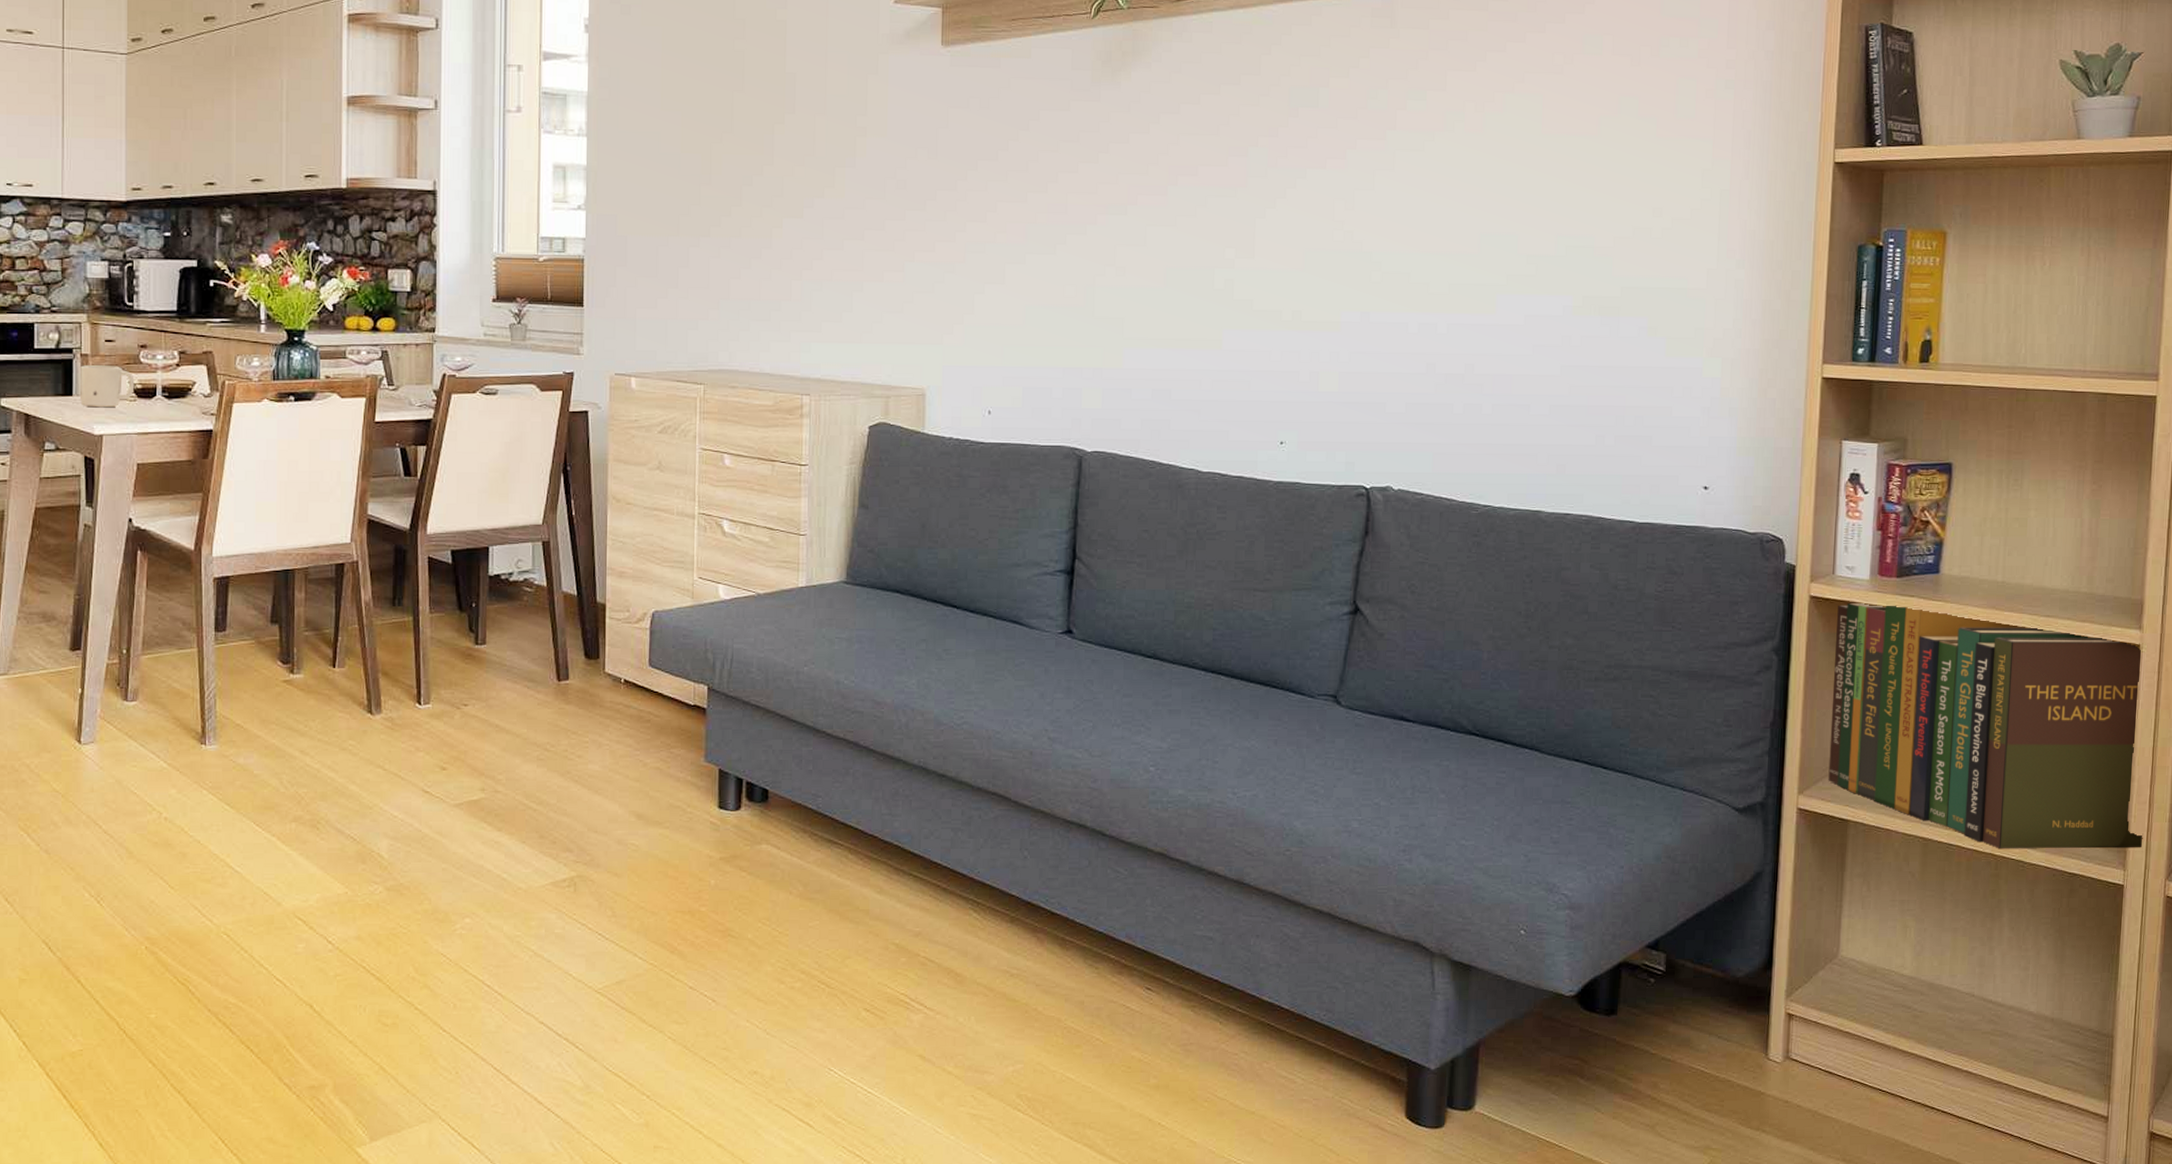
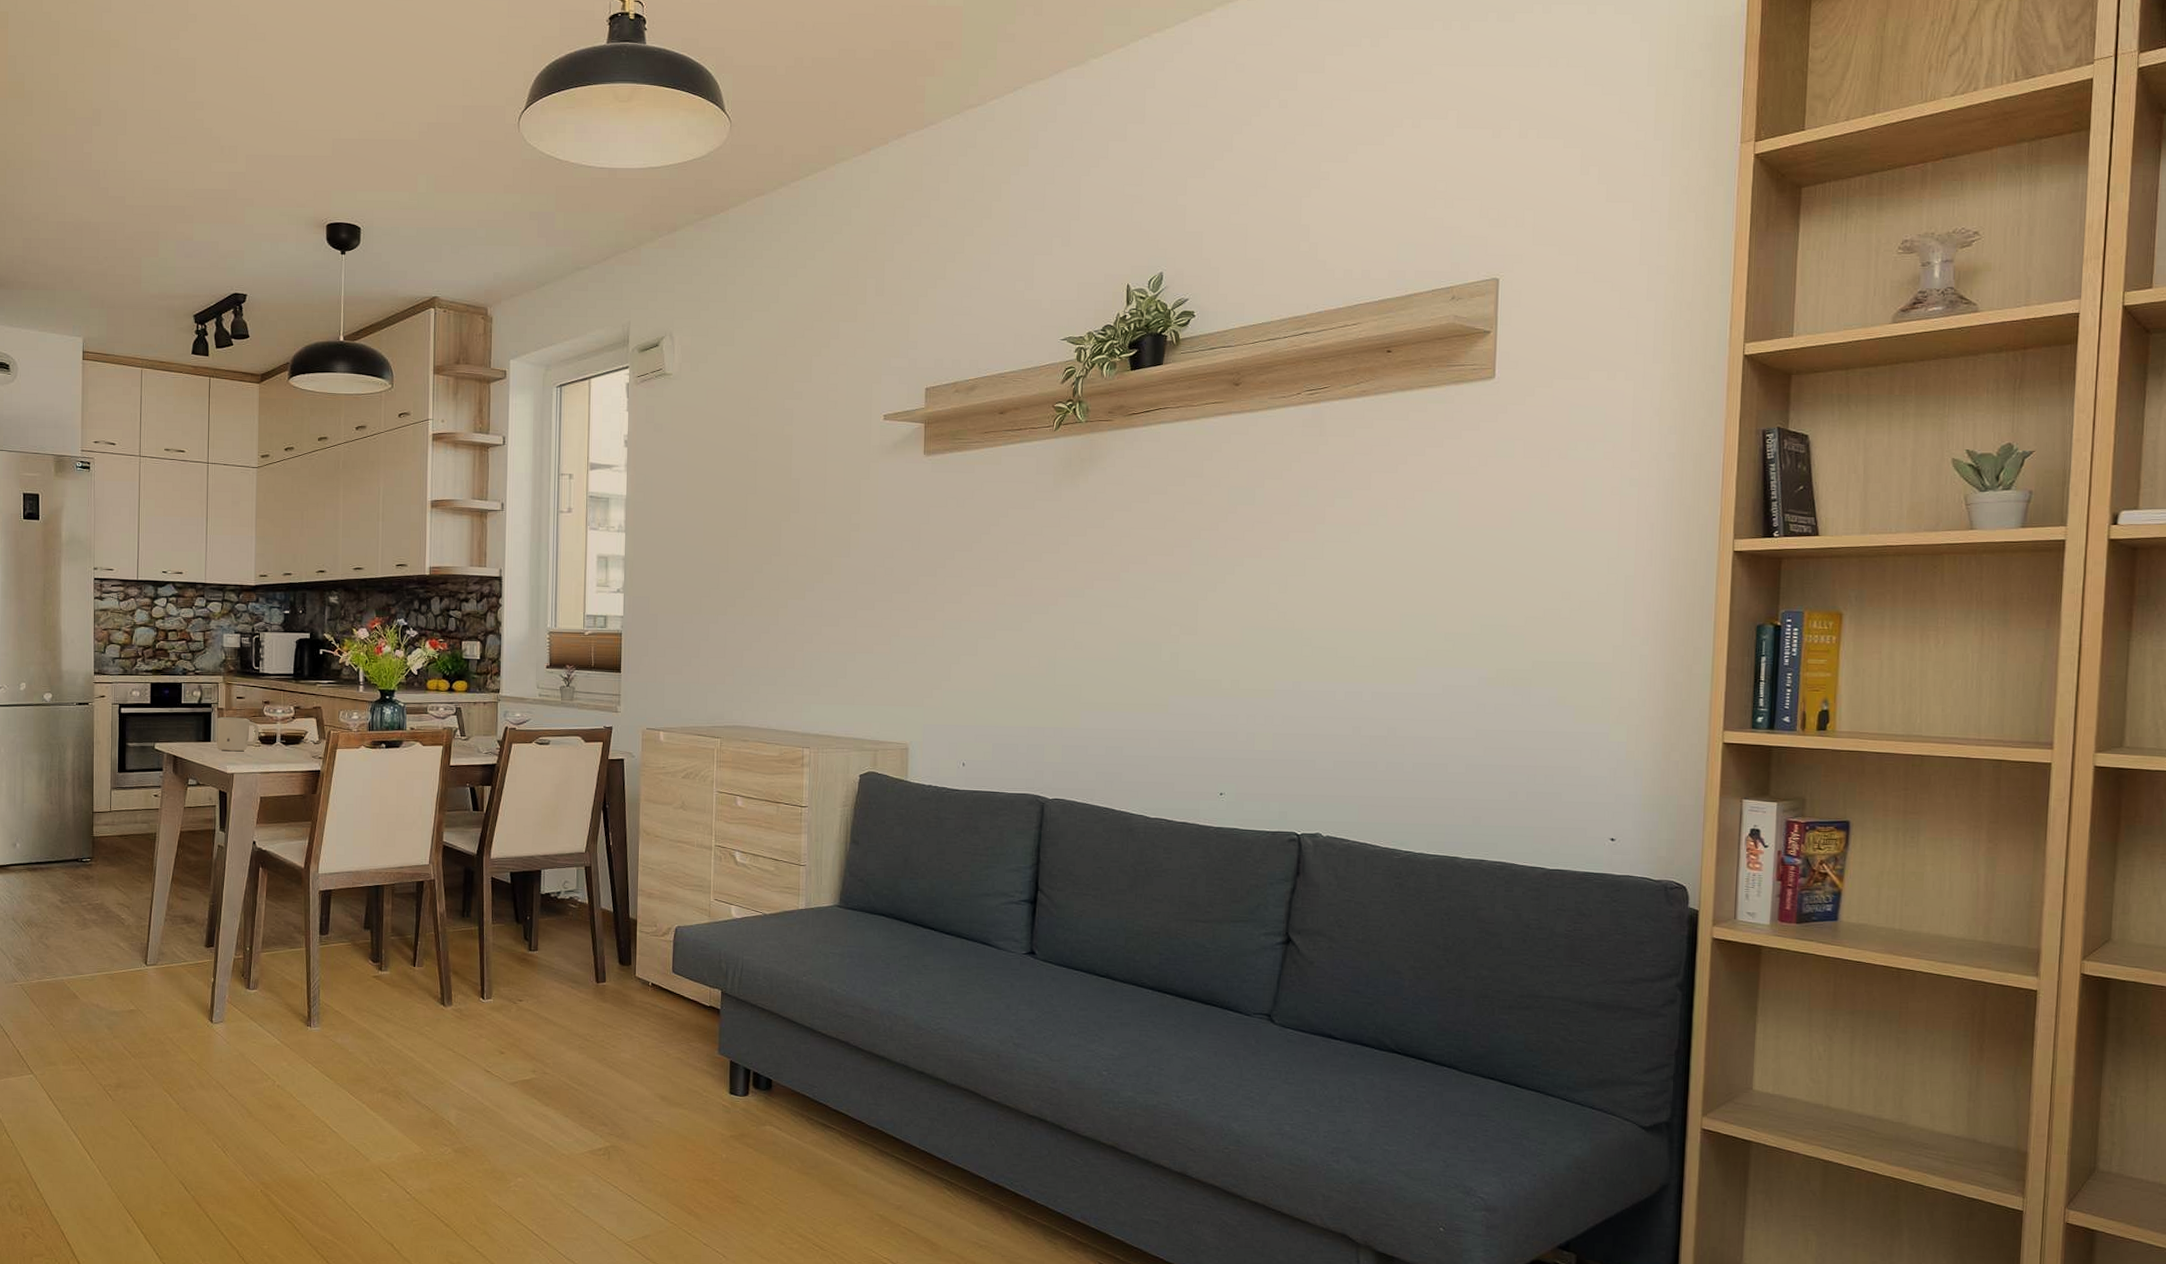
books: present [1828,603,2143,849] -> none [1731,946,2042,1178]

